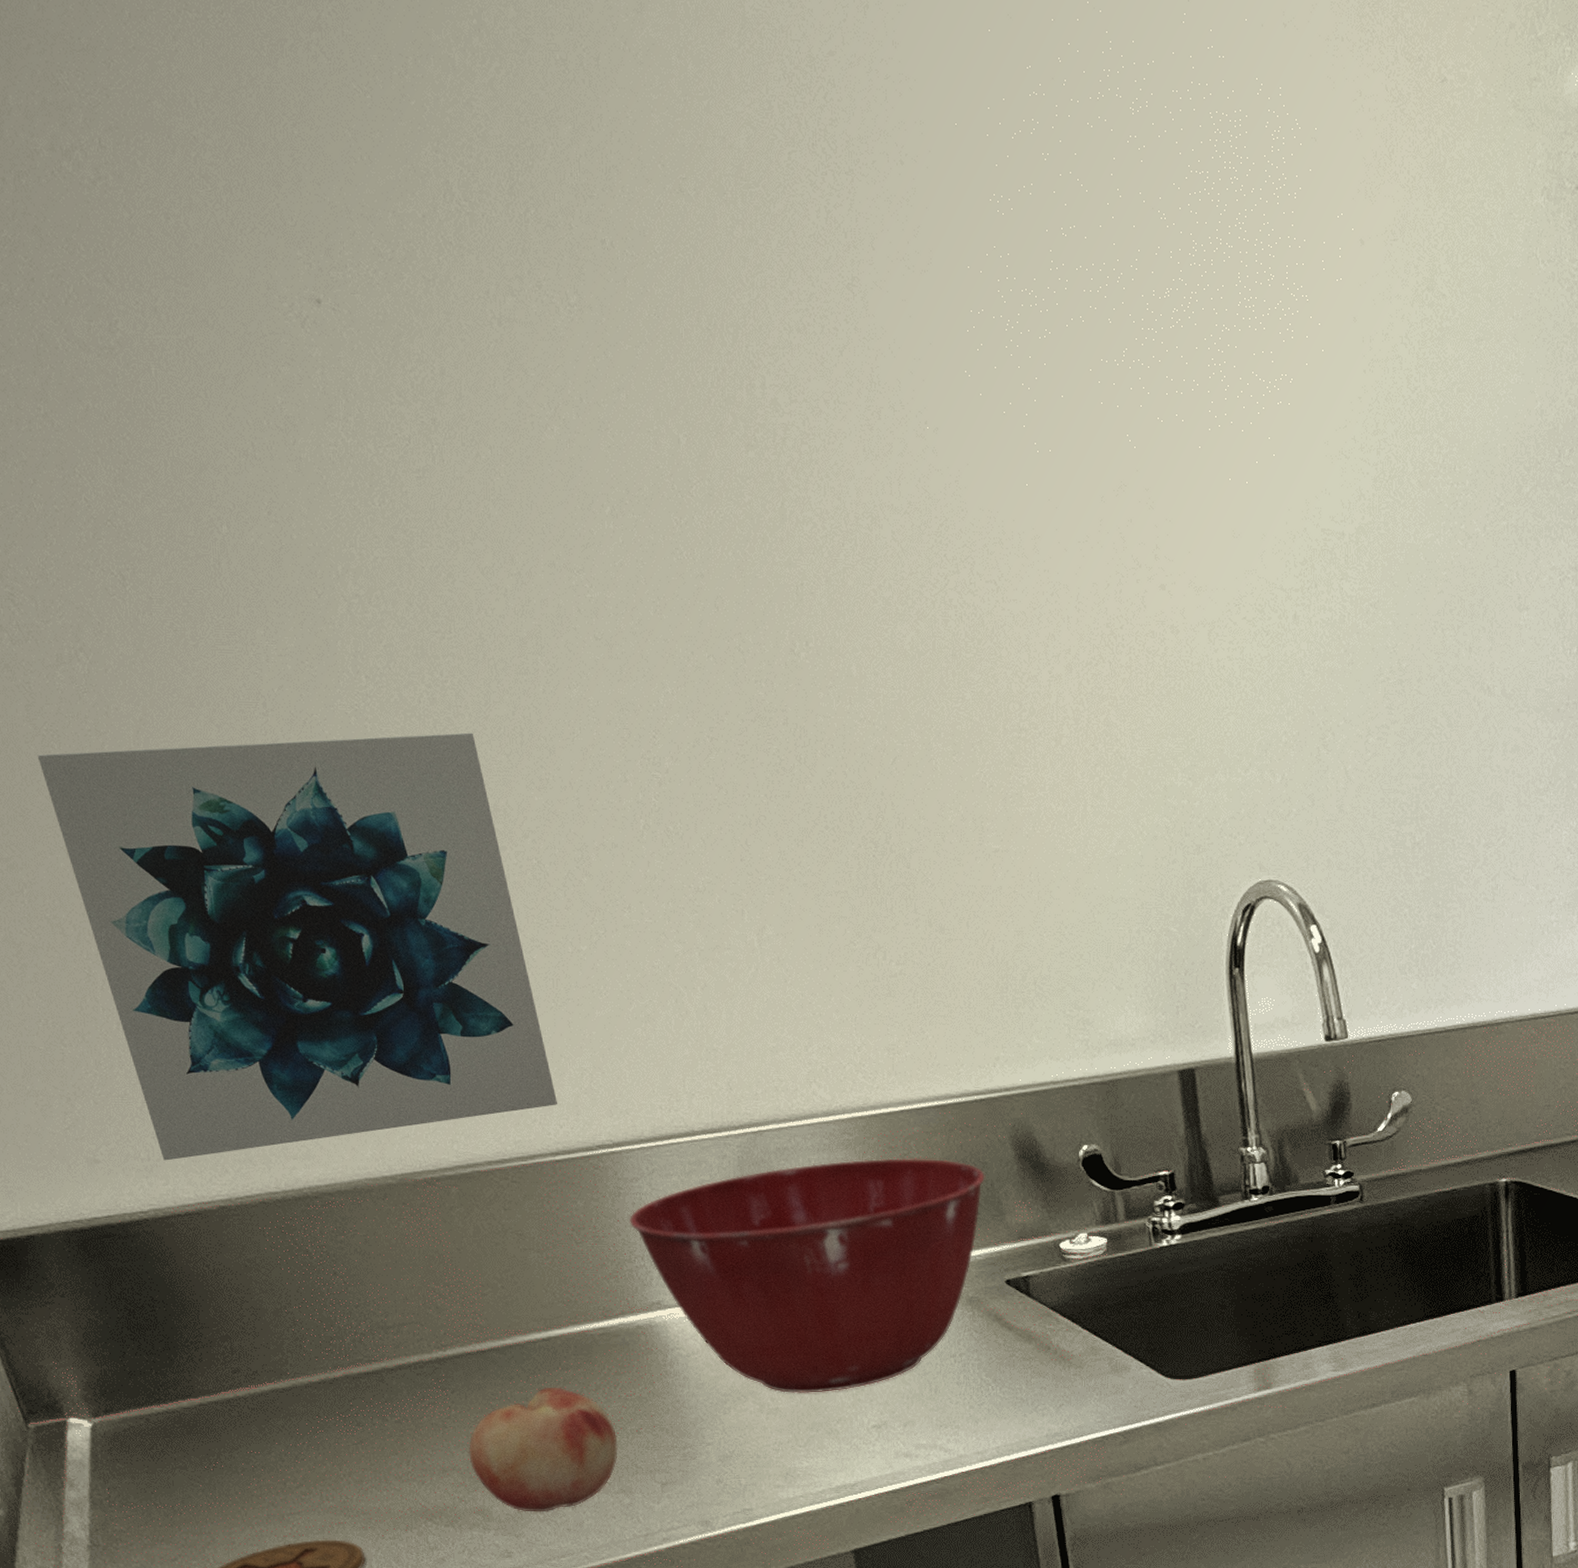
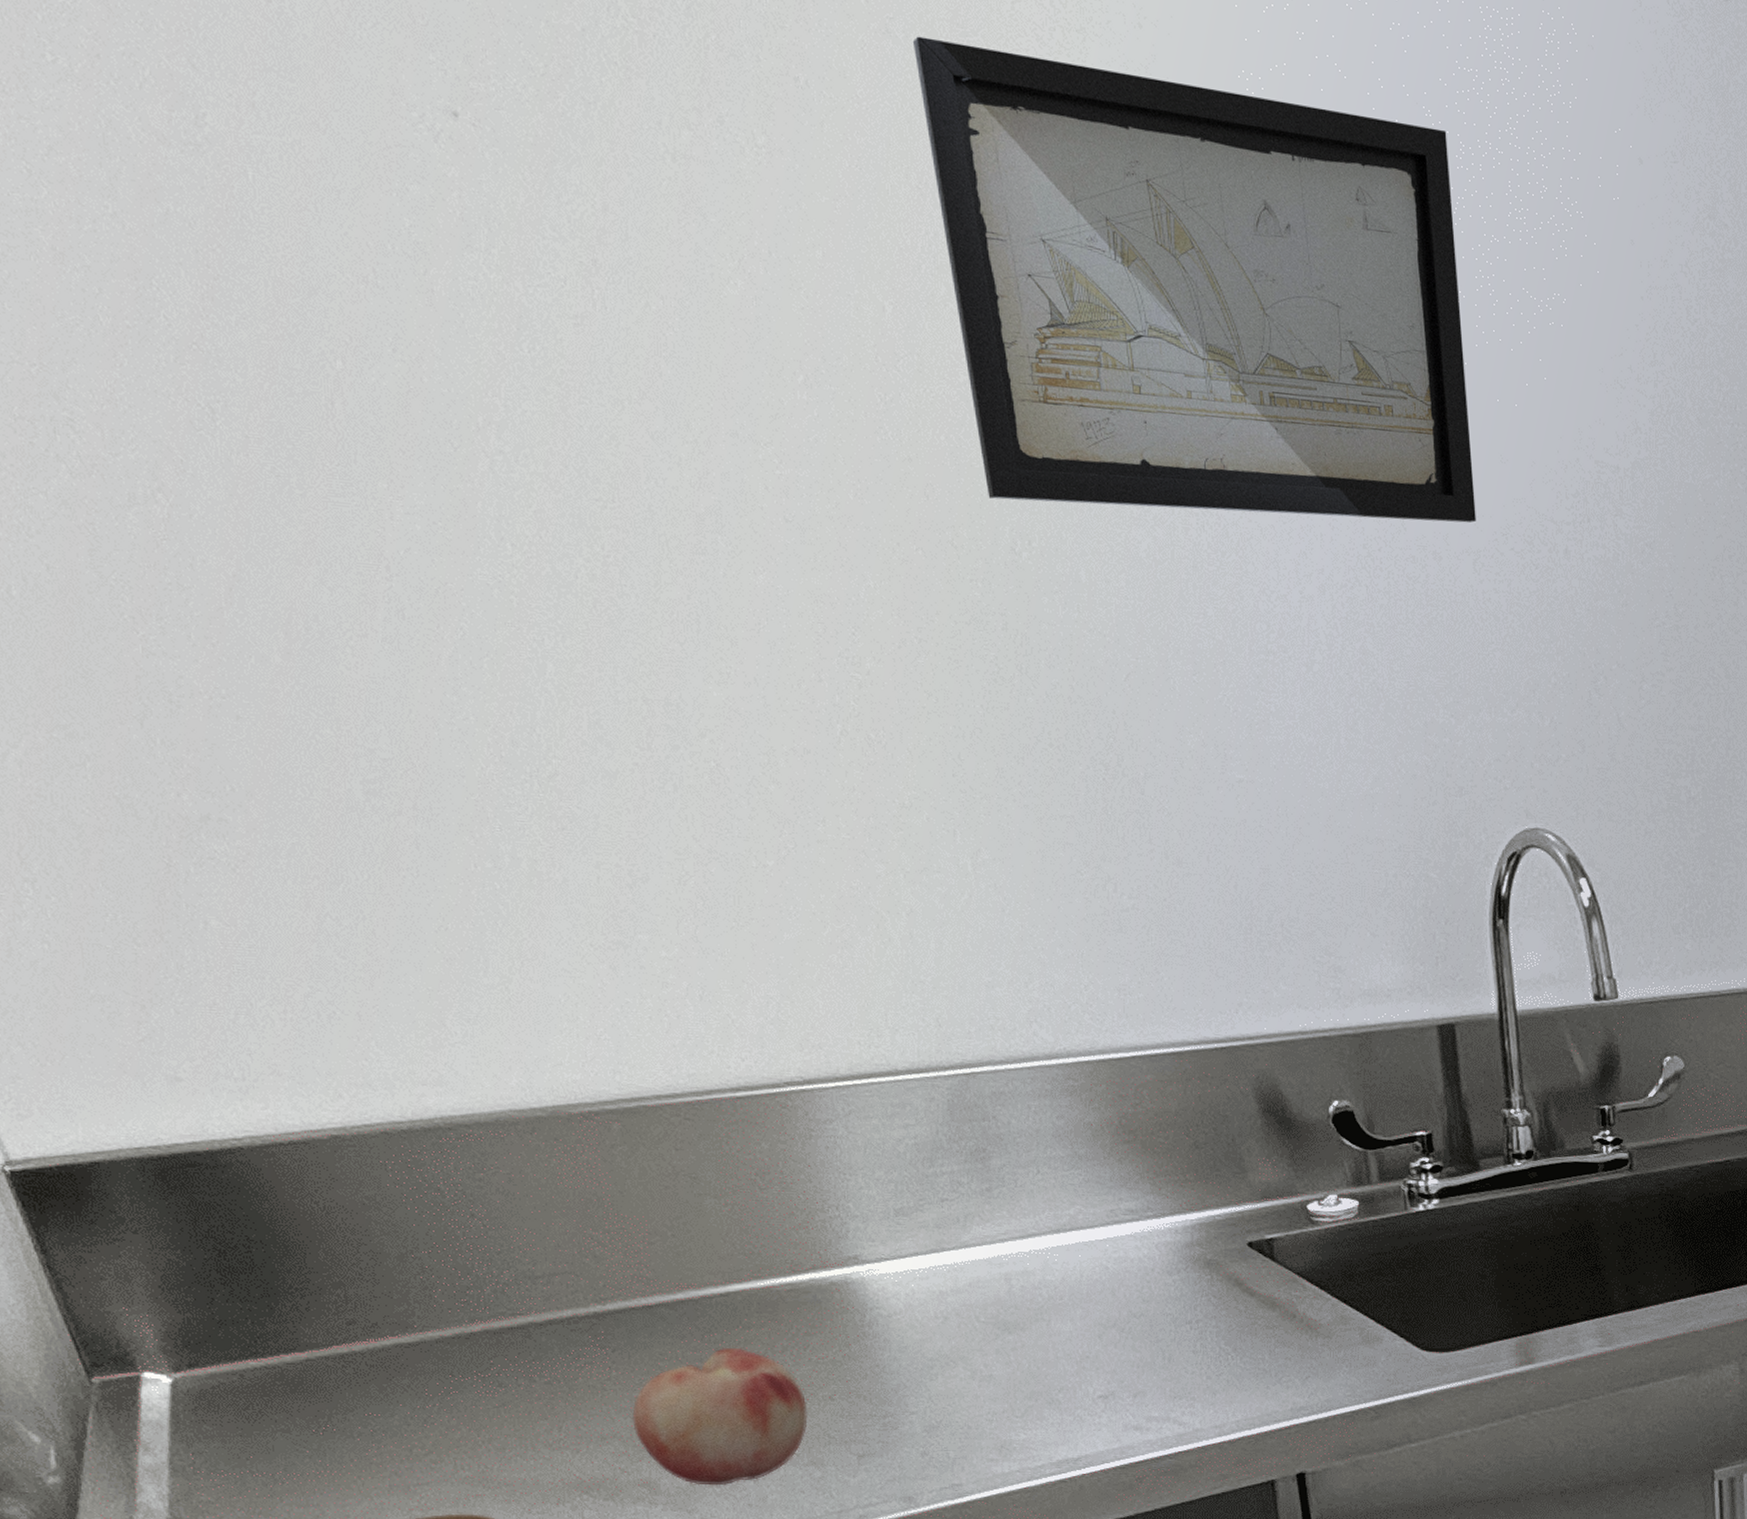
wall art: present [37,732,558,1161] -> none [103,607,740,1082]
mixing bowl: present [629,1158,985,1393] -> none [822,1107,1226,1359]
wall art: none [702,192,1210,606] -> present [912,36,1476,523]

